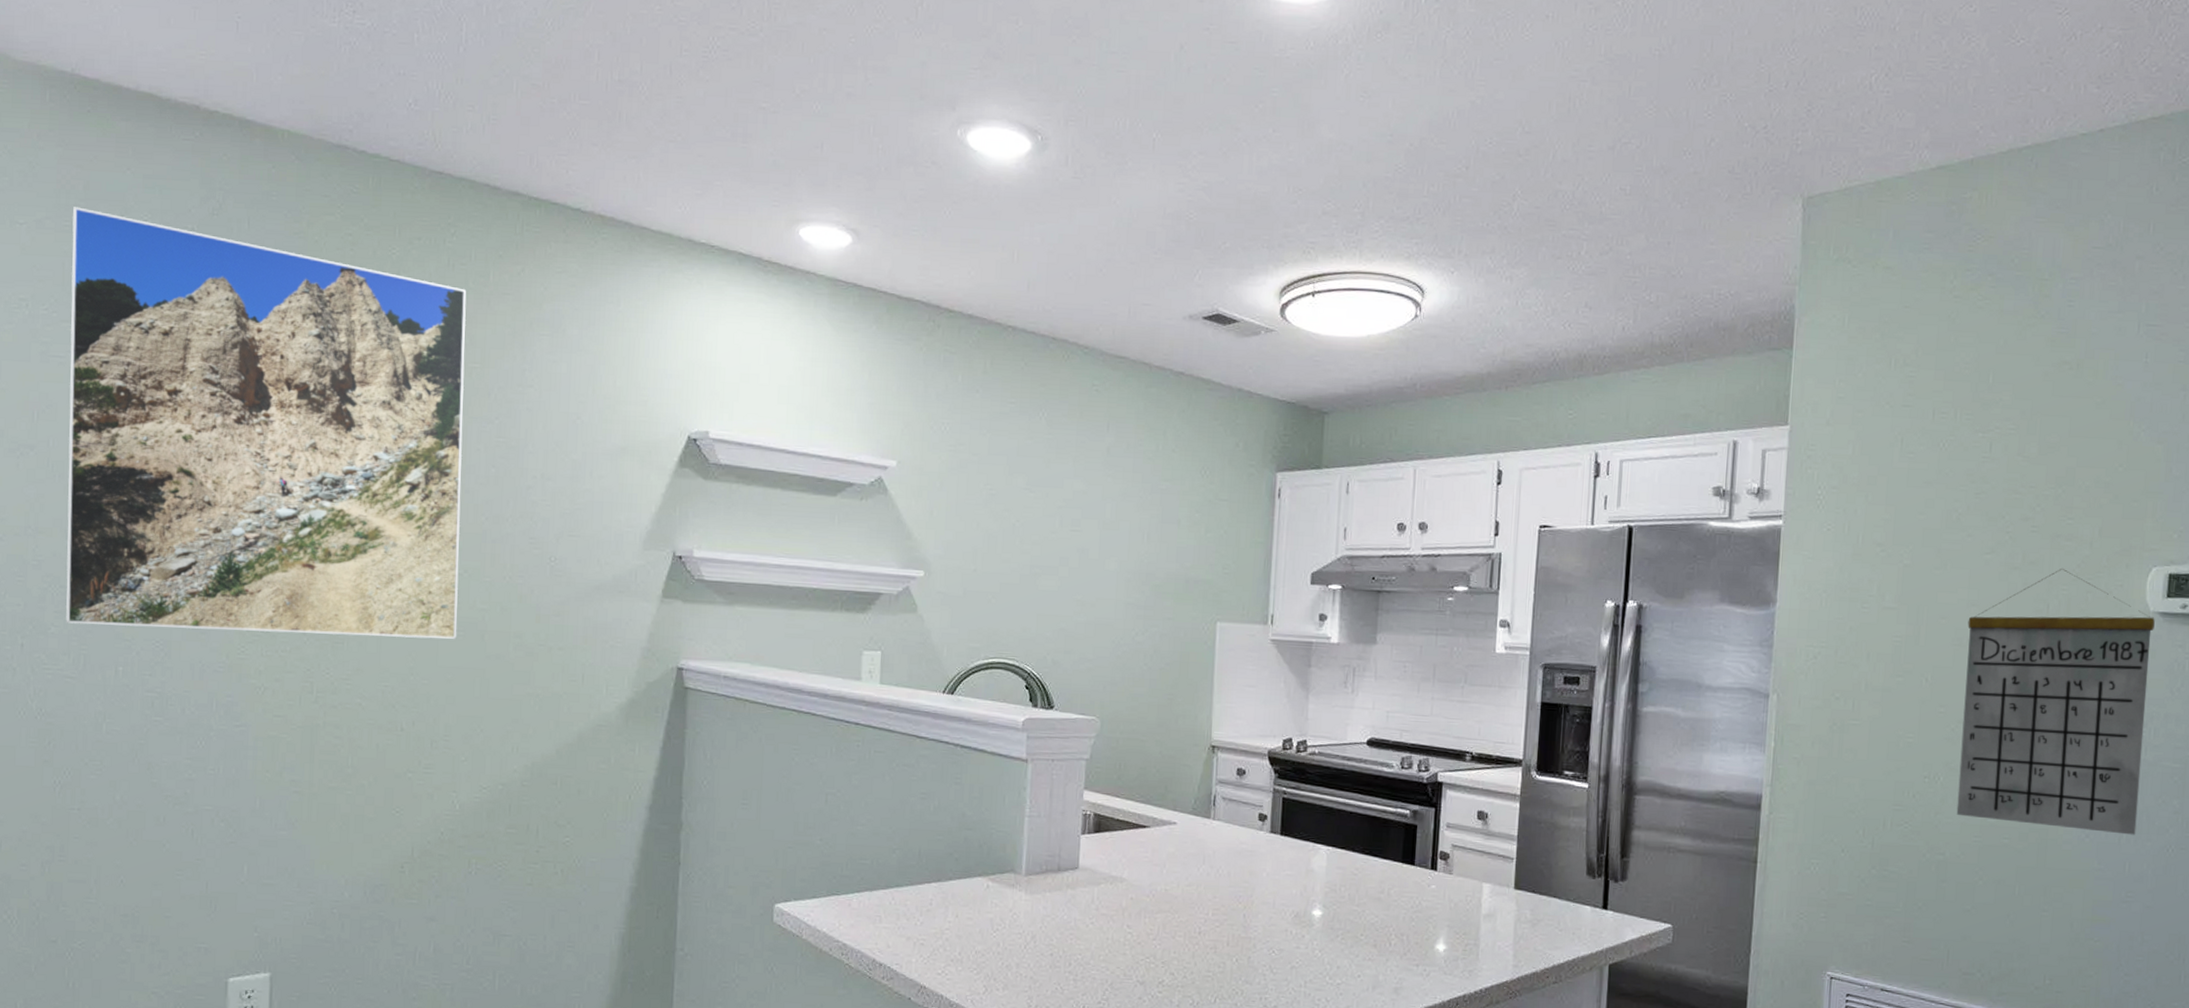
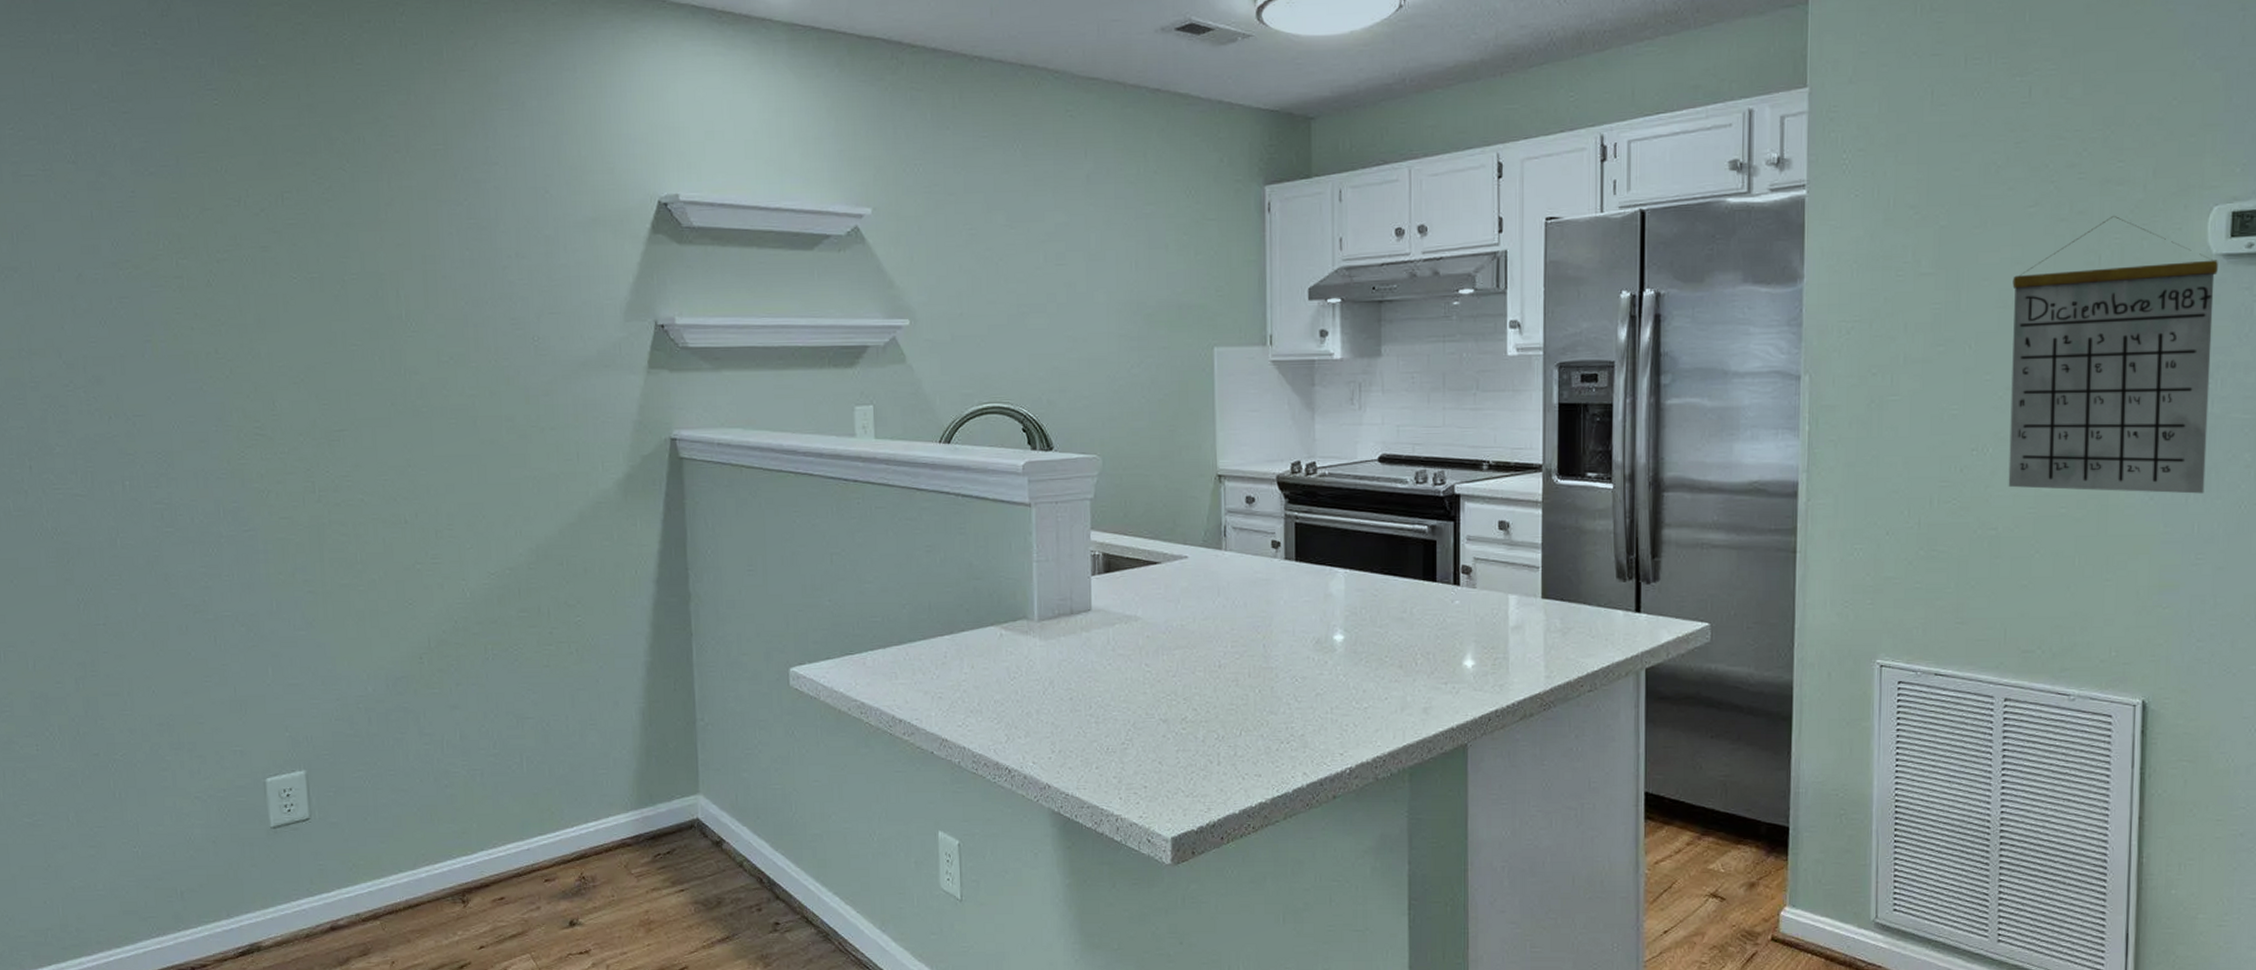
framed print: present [66,207,467,639] -> none [25,21,450,442]

